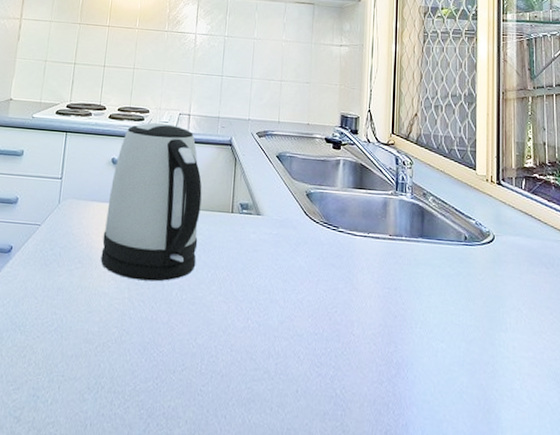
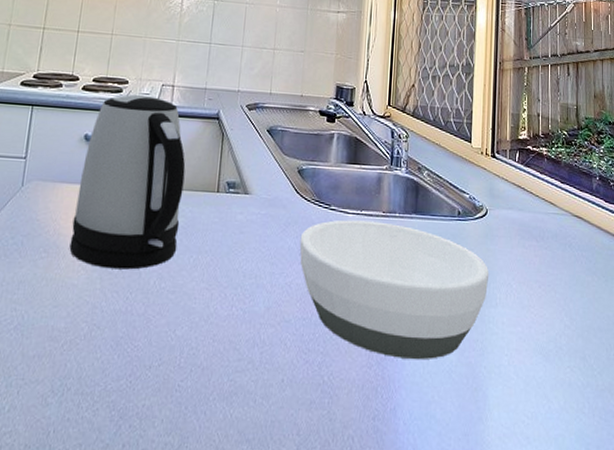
bowl: none [310,241,499,379] -> present [299,219,490,360]

